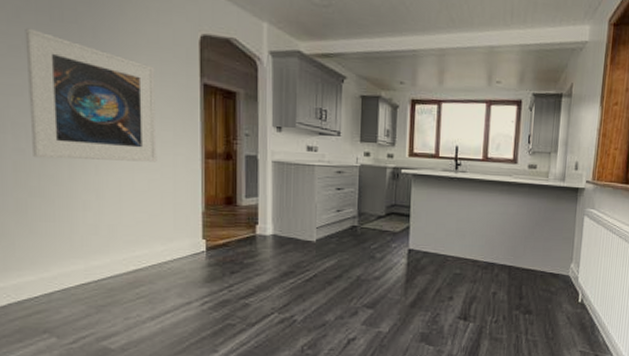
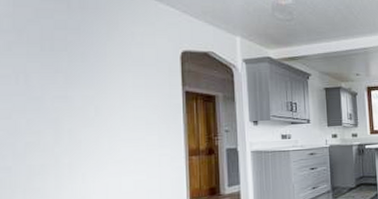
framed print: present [25,28,157,162] -> none [16,58,143,174]

